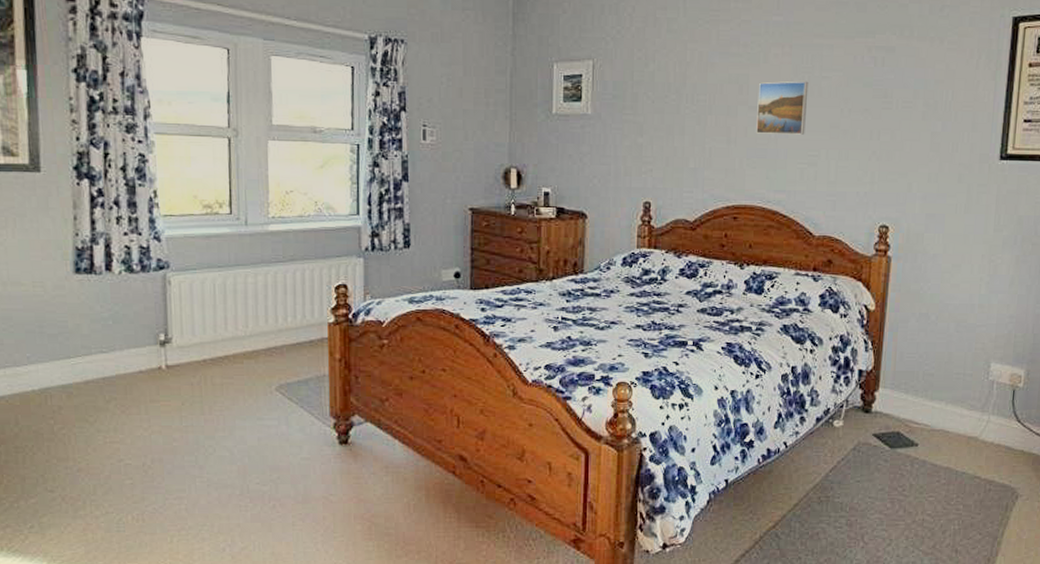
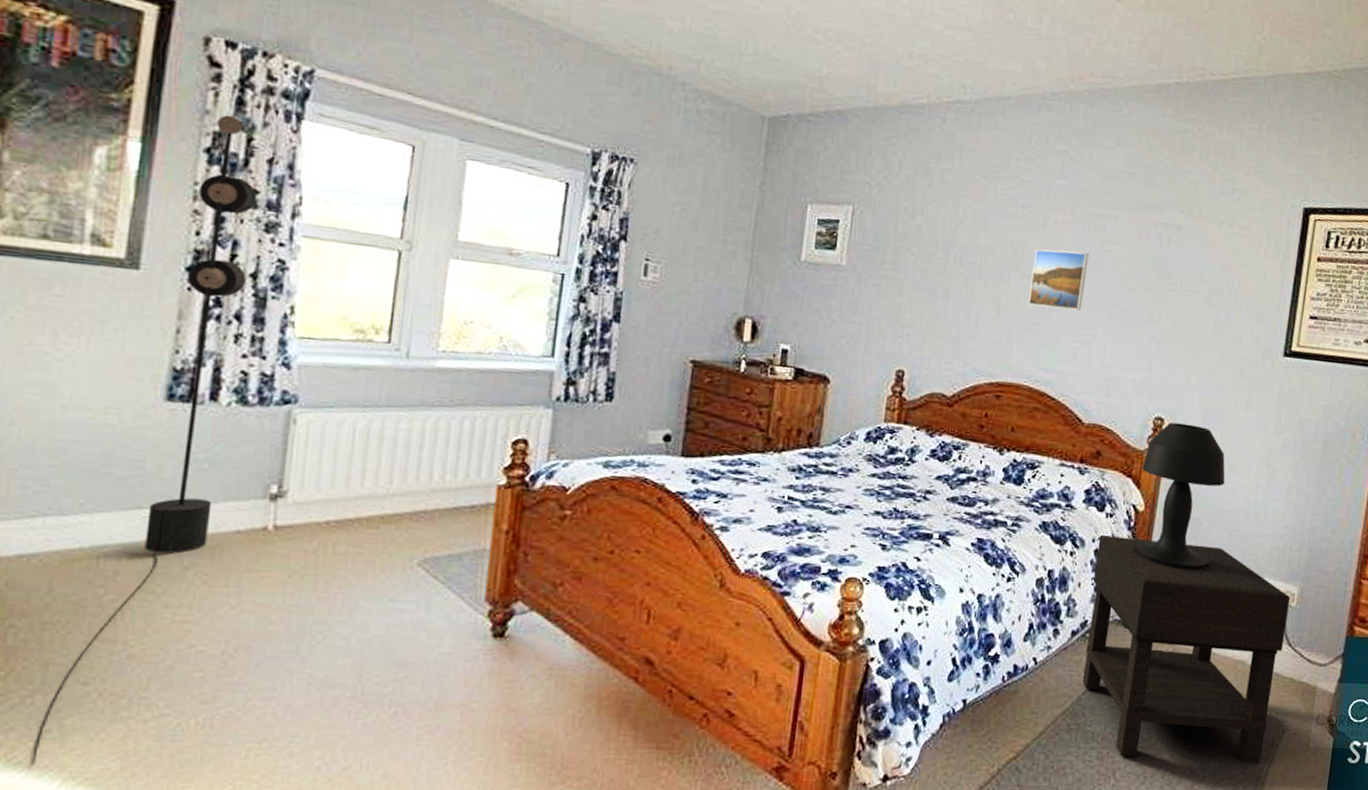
floor lamp: none [24,39,120,551] -> present [31,114,257,765]
nightstand: none [828,334,1018,526] -> present [1082,535,1291,764]
table lamp: none [867,229,950,360] -> present [1133,422,1225,571]

